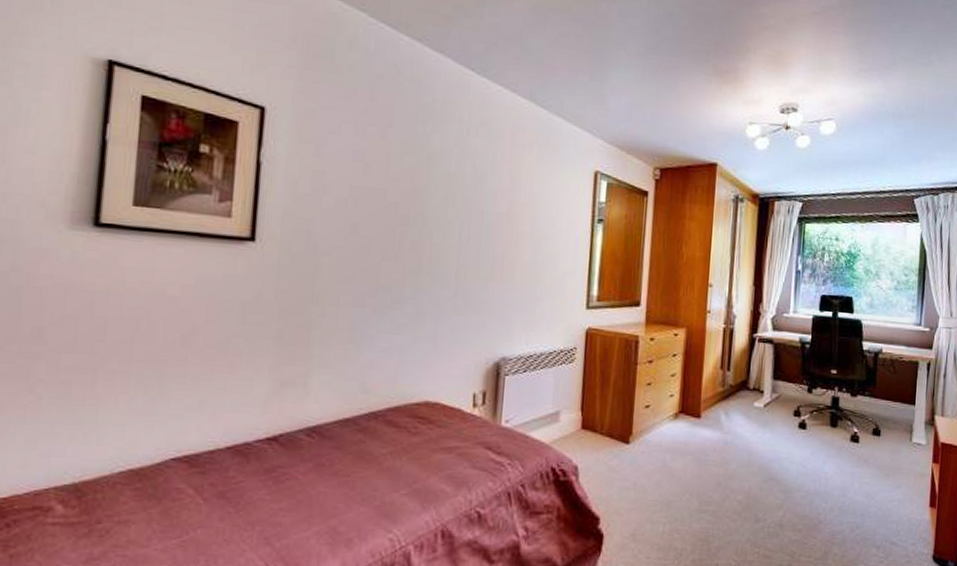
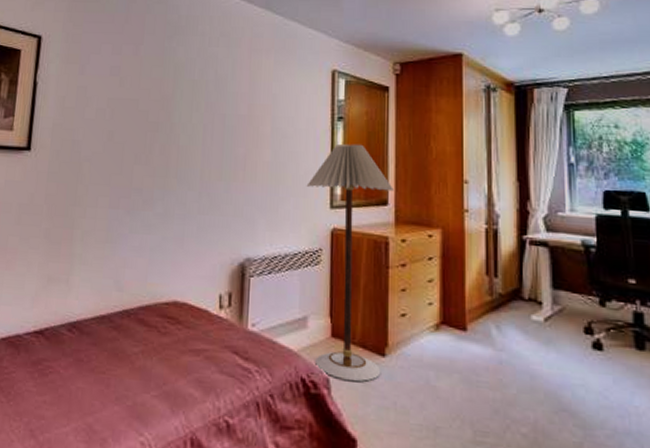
floor lamp: none [564,245,646,467] -> present [306,143,393,382]

